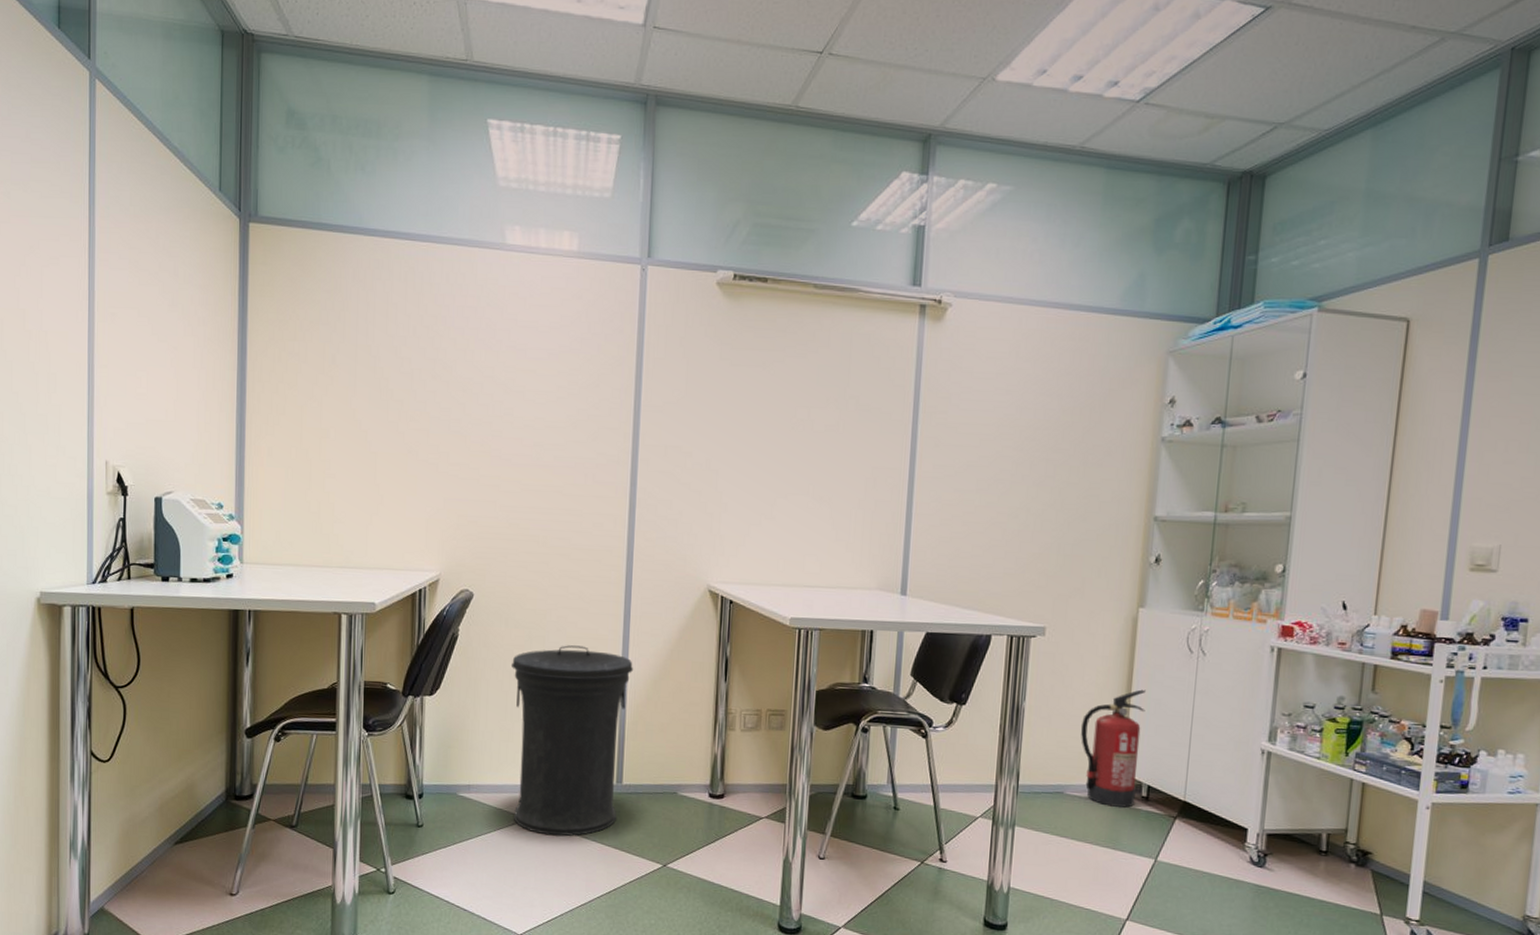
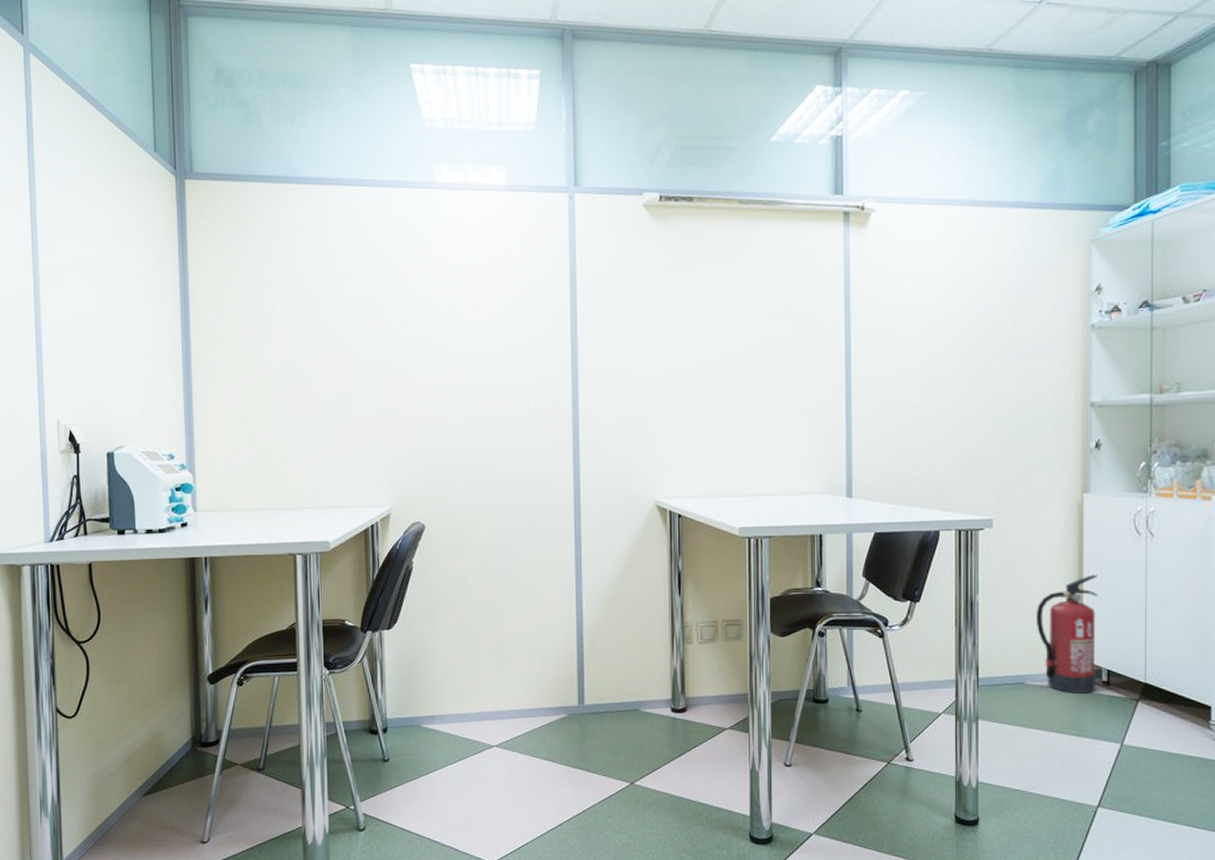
trash can: present [510,645,633,837] -> none [466,570,587,761]

